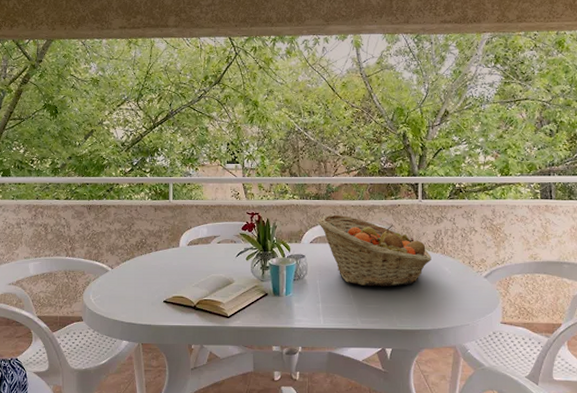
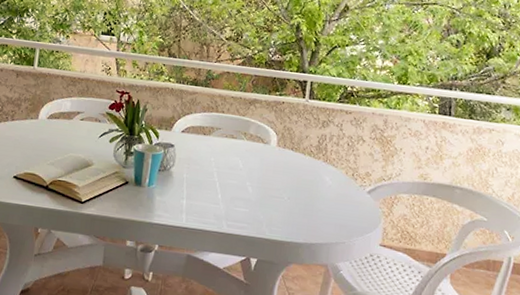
fruit basket: present [318,214,432,287] -> none [192,103,312,191]

